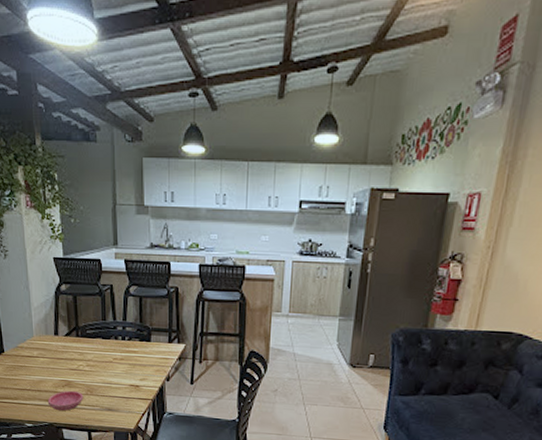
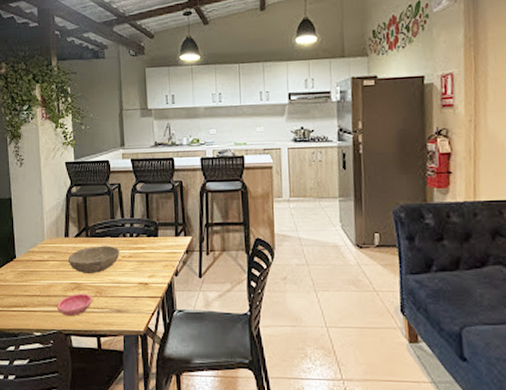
bowl: none [58,346,111,374] -> present [68,245,120,275]

